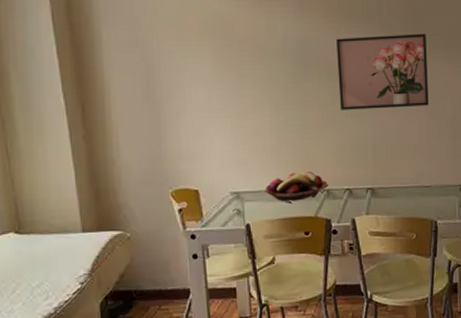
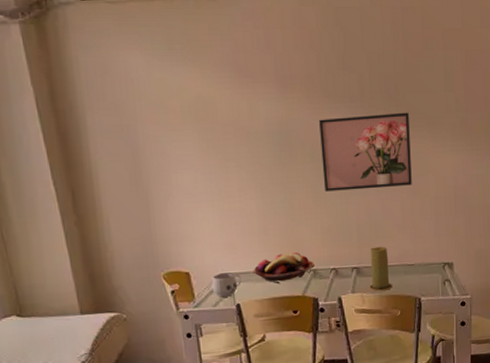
mug: none [221,191,252,217] -> present [211,273,241,297]
candle: none [384,167,408,213] -> present [369,246,393,291]

